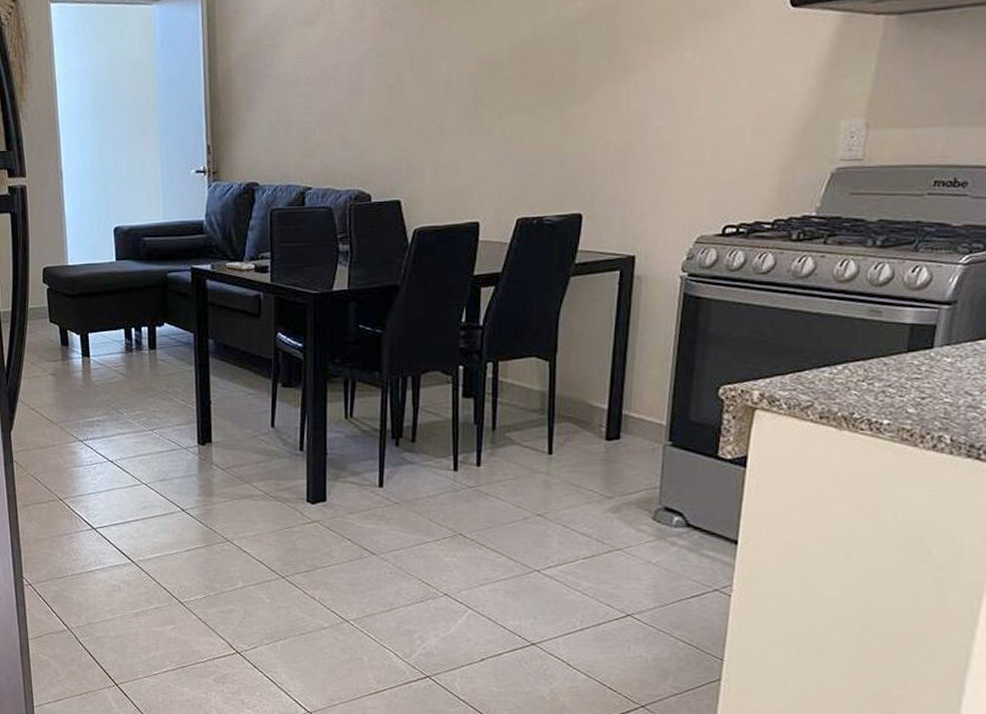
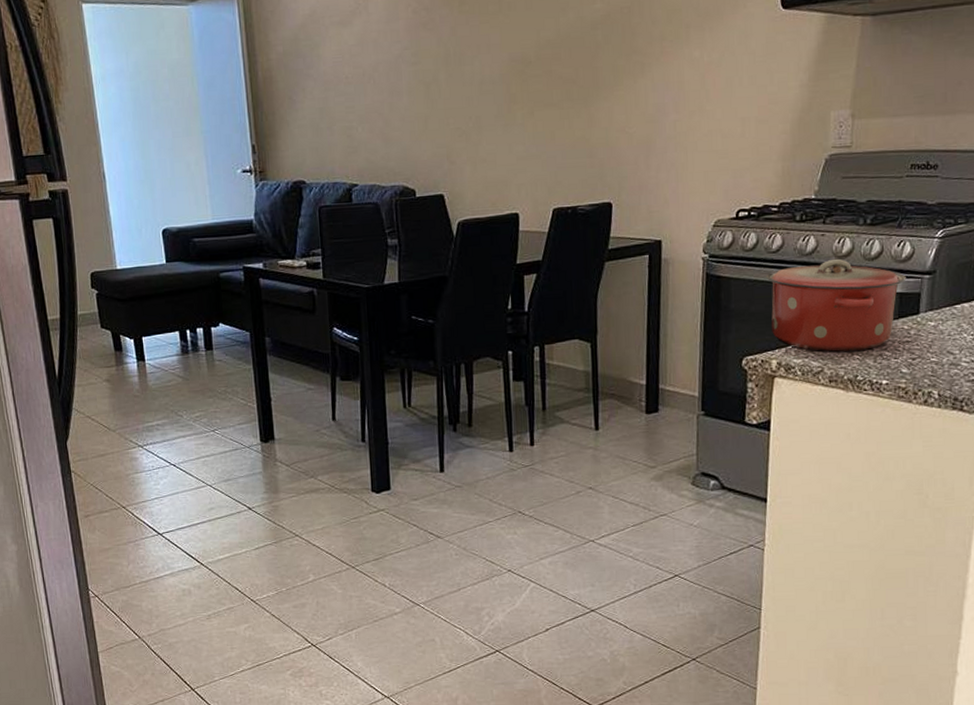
casserole: none [753,283,920,385] -> present [766,258,906,352]

